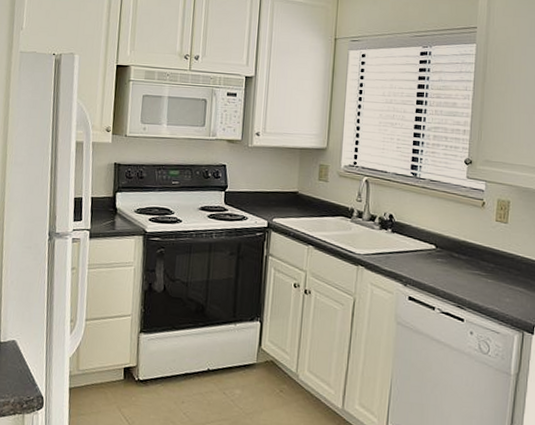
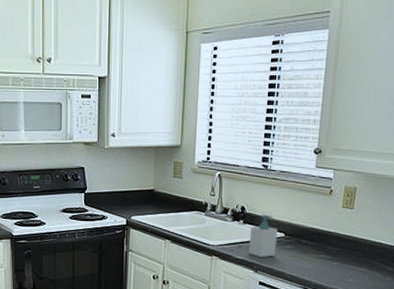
soap bottle: none [397,224,429,271] -> present [248,214,278,258]

